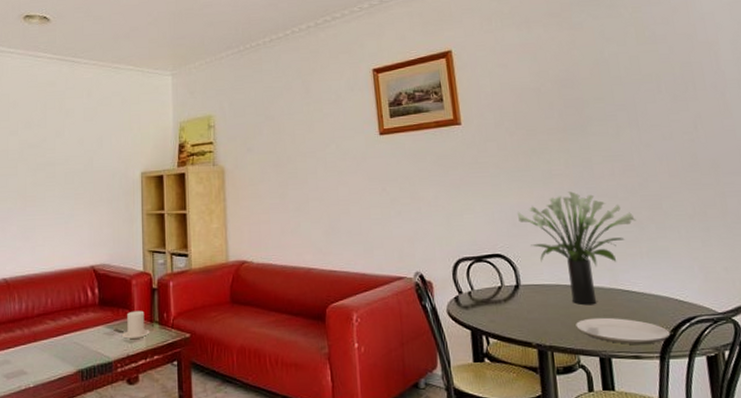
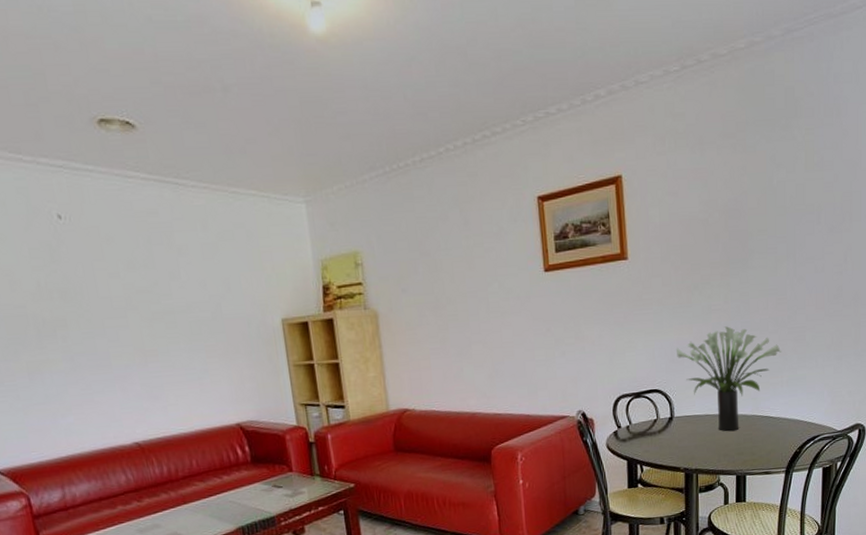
candle: present [121,310,150,340] -> none [280,465,312,494]
plate: present [575,317,671,345] -> none [719,440,797,463]

